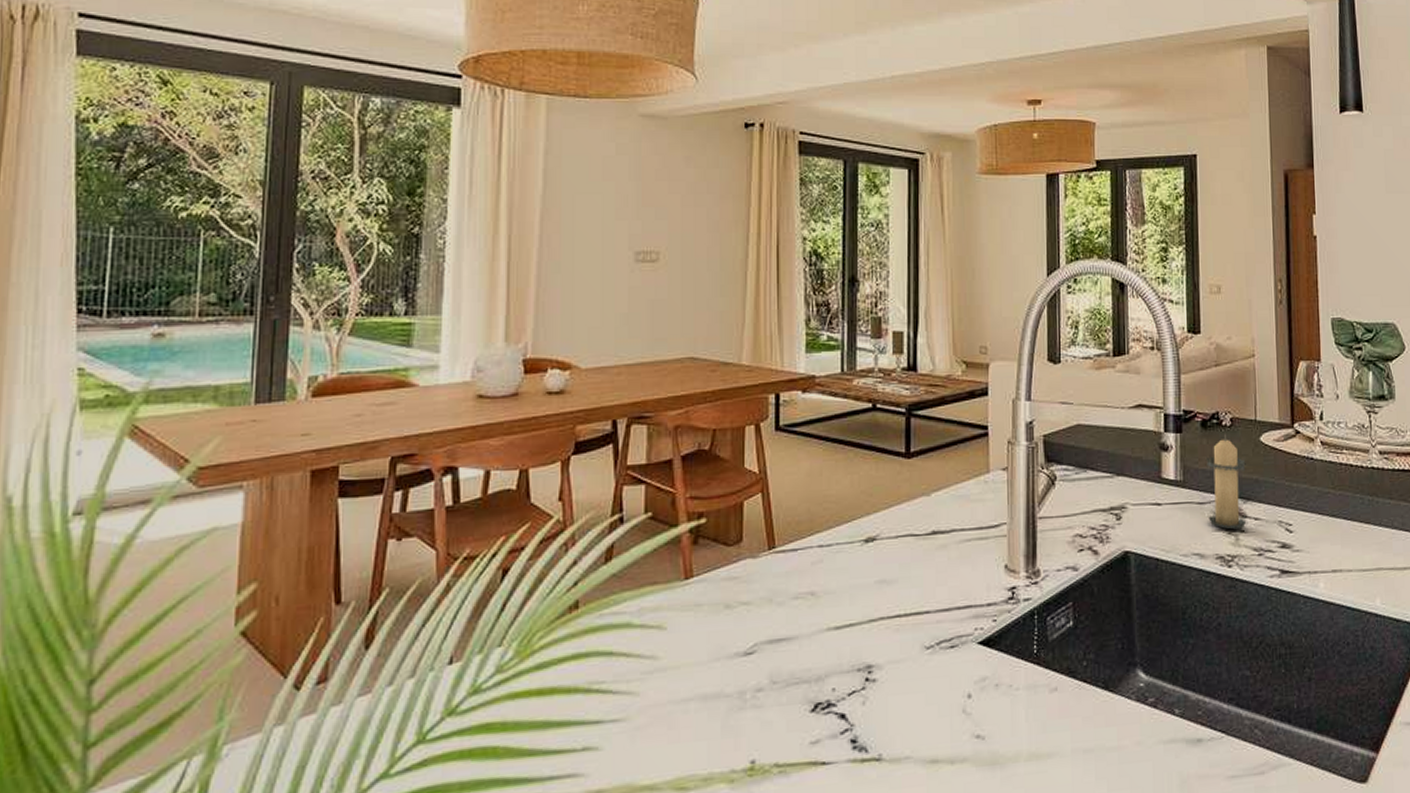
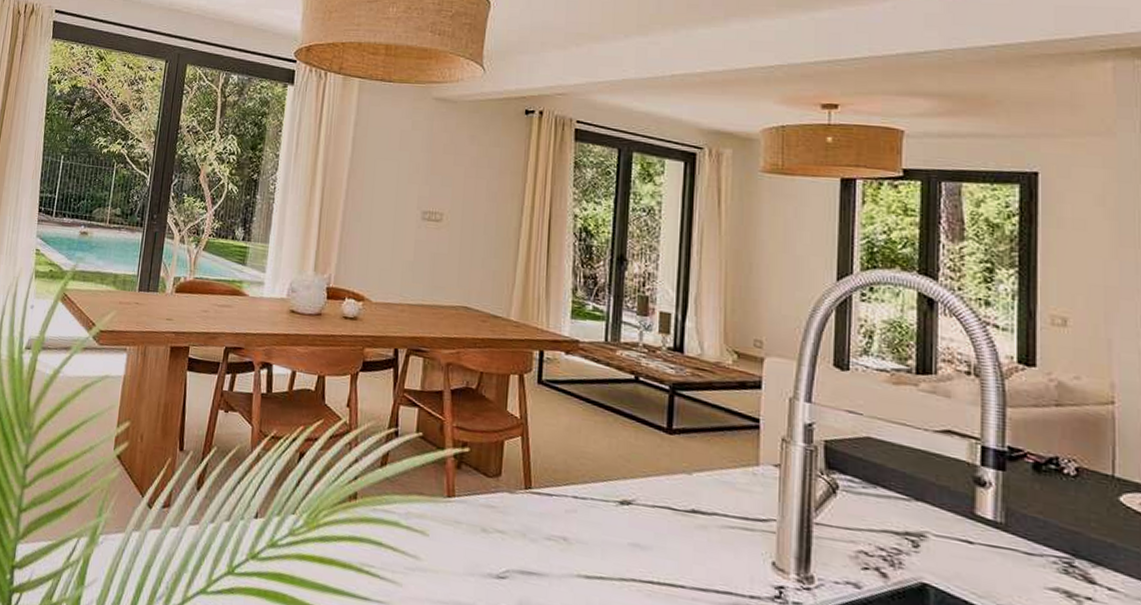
candle: present [1205,433,1247,530] -> none [1037,482,1097,596]

